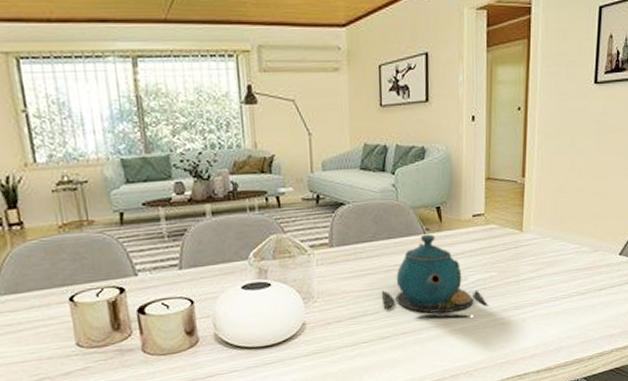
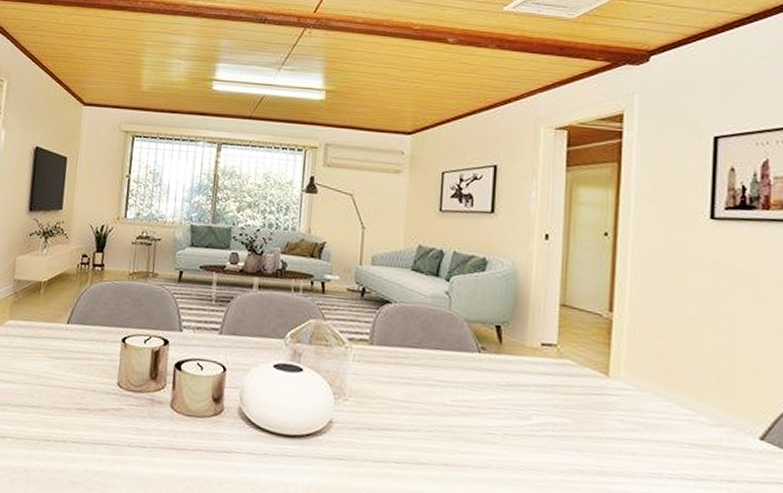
teapot: present [381,234,487,319] -> none [421,353,557,467]

